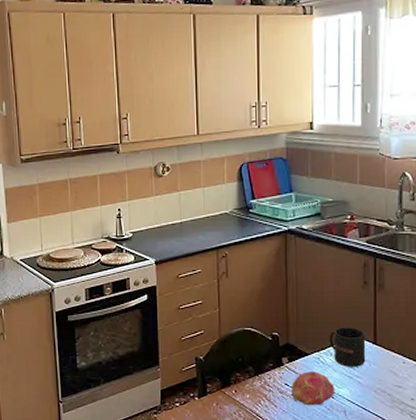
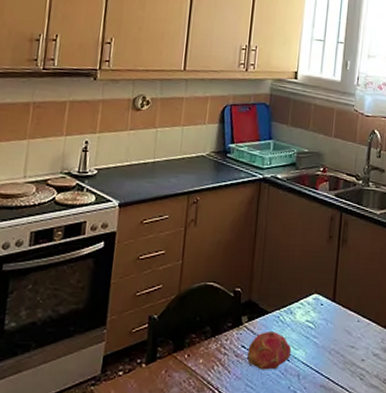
mug: present [329,327,366,367] -> none [291,283,326,326]

